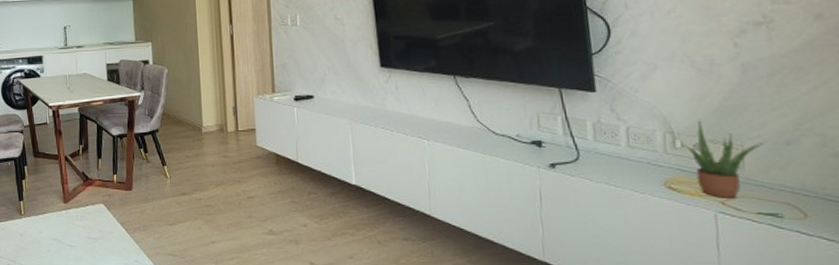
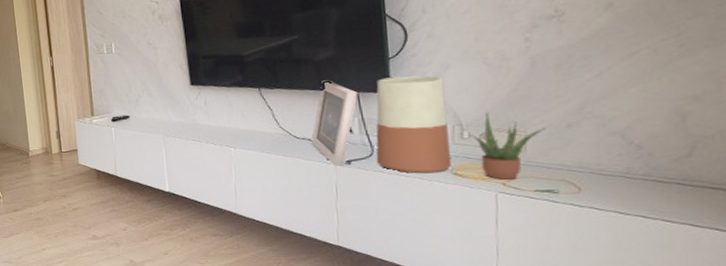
picture frame: none [511,72,560,171] -> present [311,80,358,167]
vase: none [580,74,664,185] -> present [376,75,451,174]

